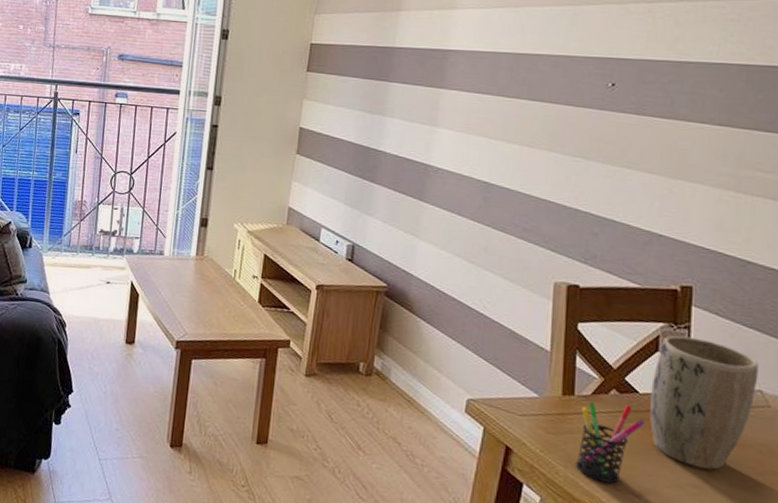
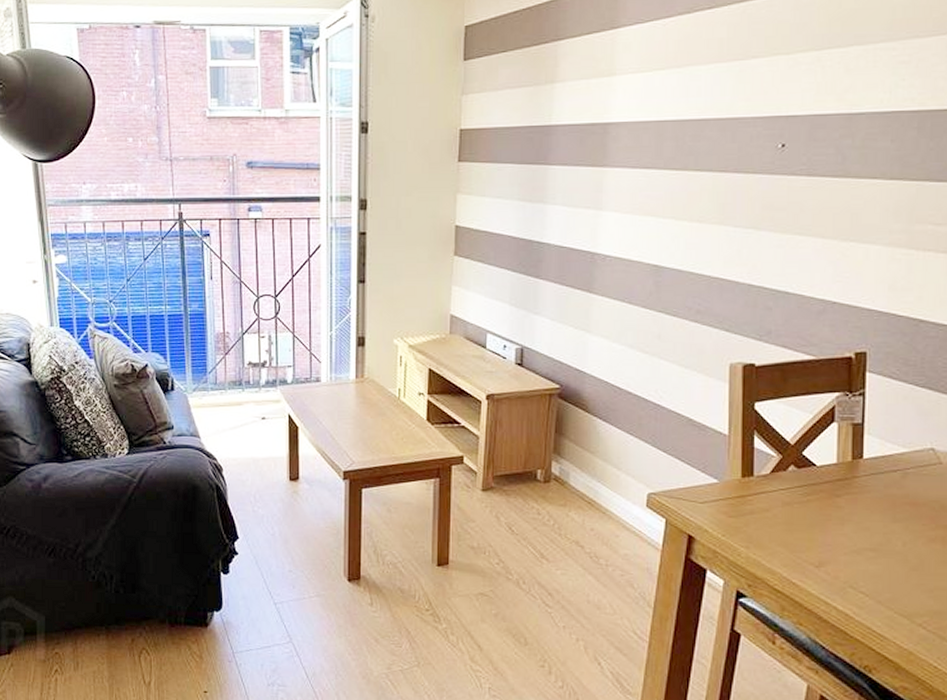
pen holder: present [576,402,645,484] -> none [757,478,823,558]
plant pot: present [650,335,759,470] -> none [827,403,931,532]

